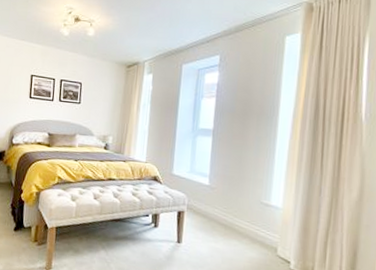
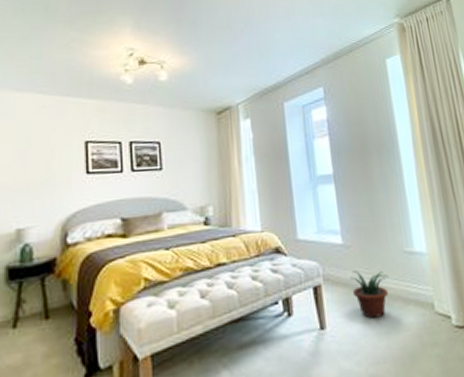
potted plant: none [208,207,242,247] -> present [350,271,389,318]

